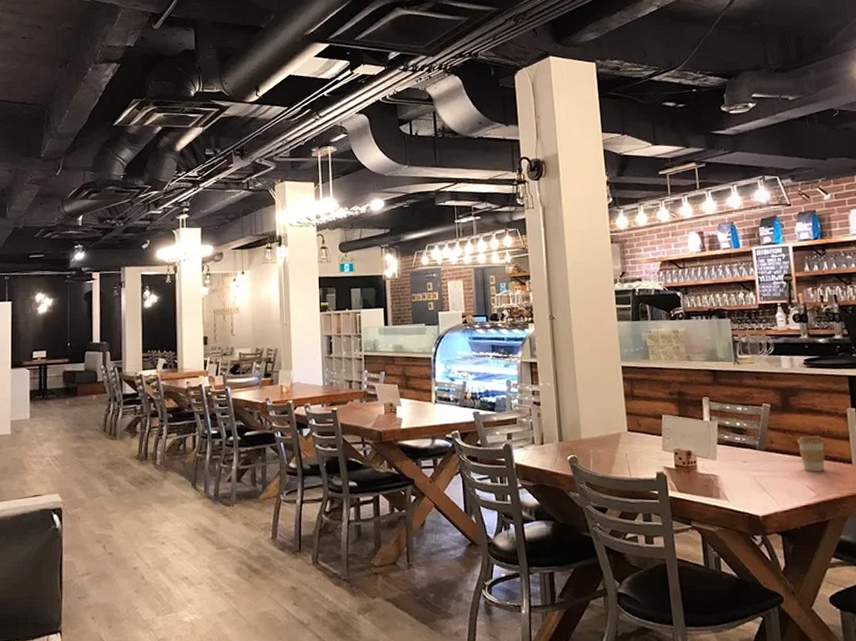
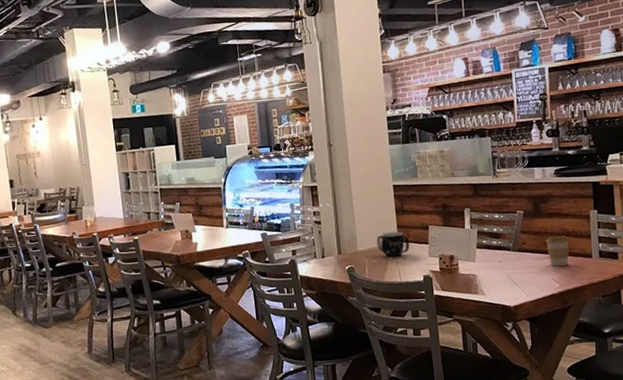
mug: none [602,419,640,449] -> present [376,231,410,257]

